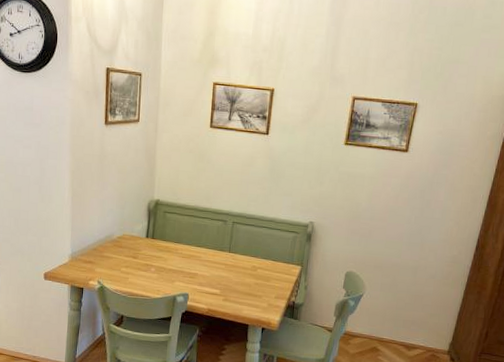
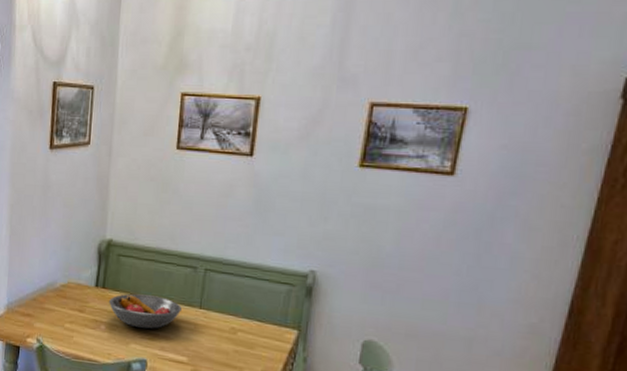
fruit bowl: none [158,242,215,270] -> present [109,293,182,329]

